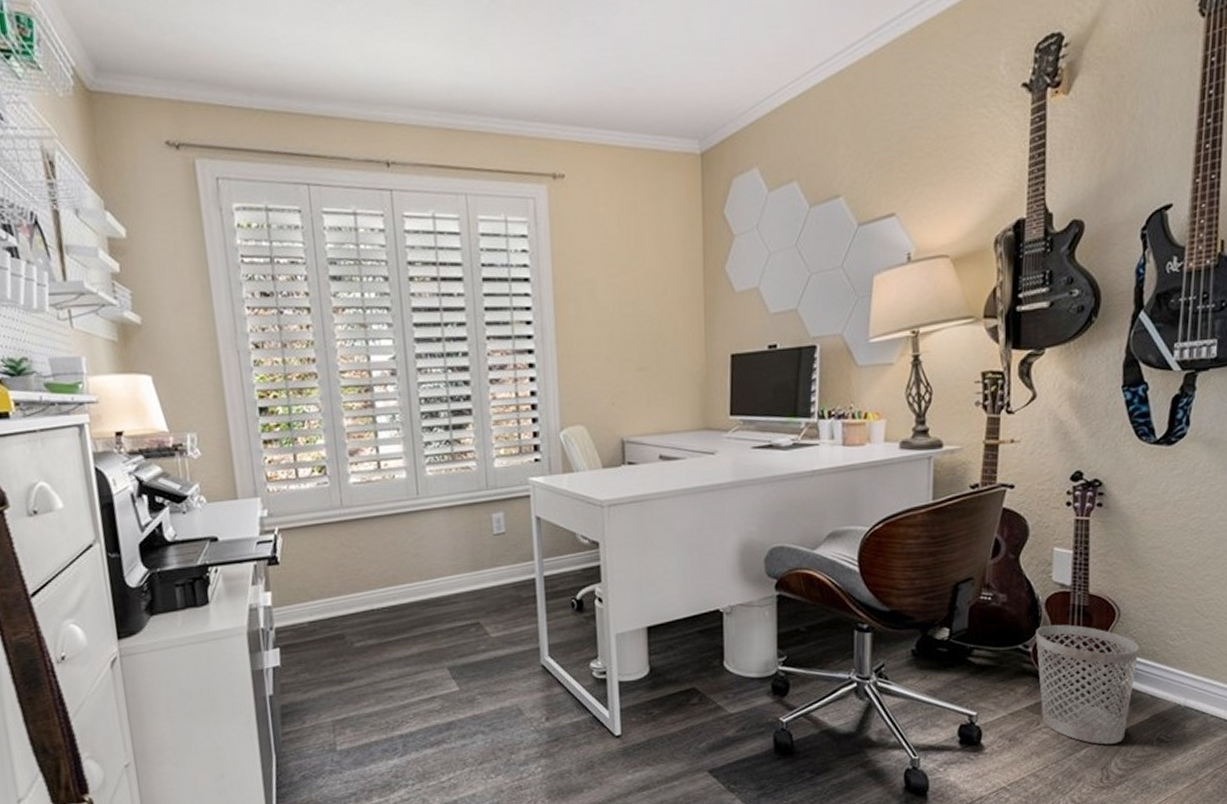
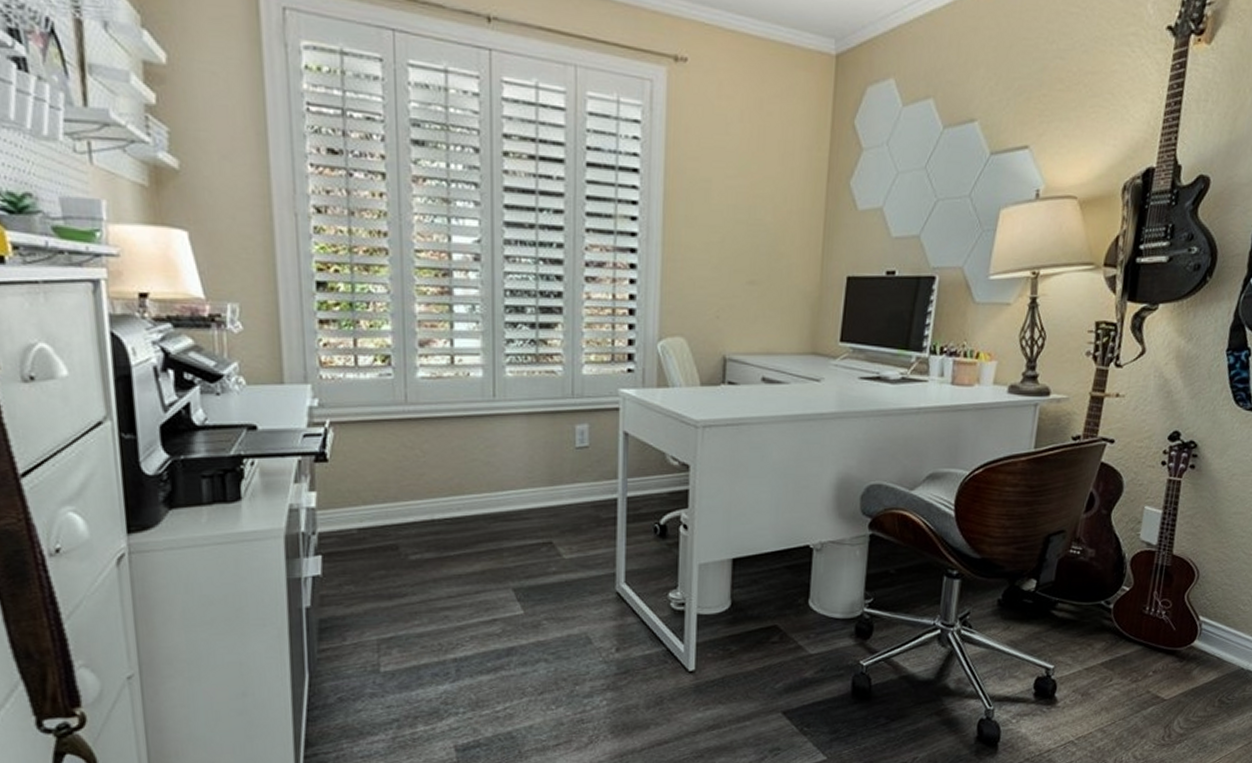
wastebasket: present [1035,624,1140,745] -> none [1115,582,1213,704]

